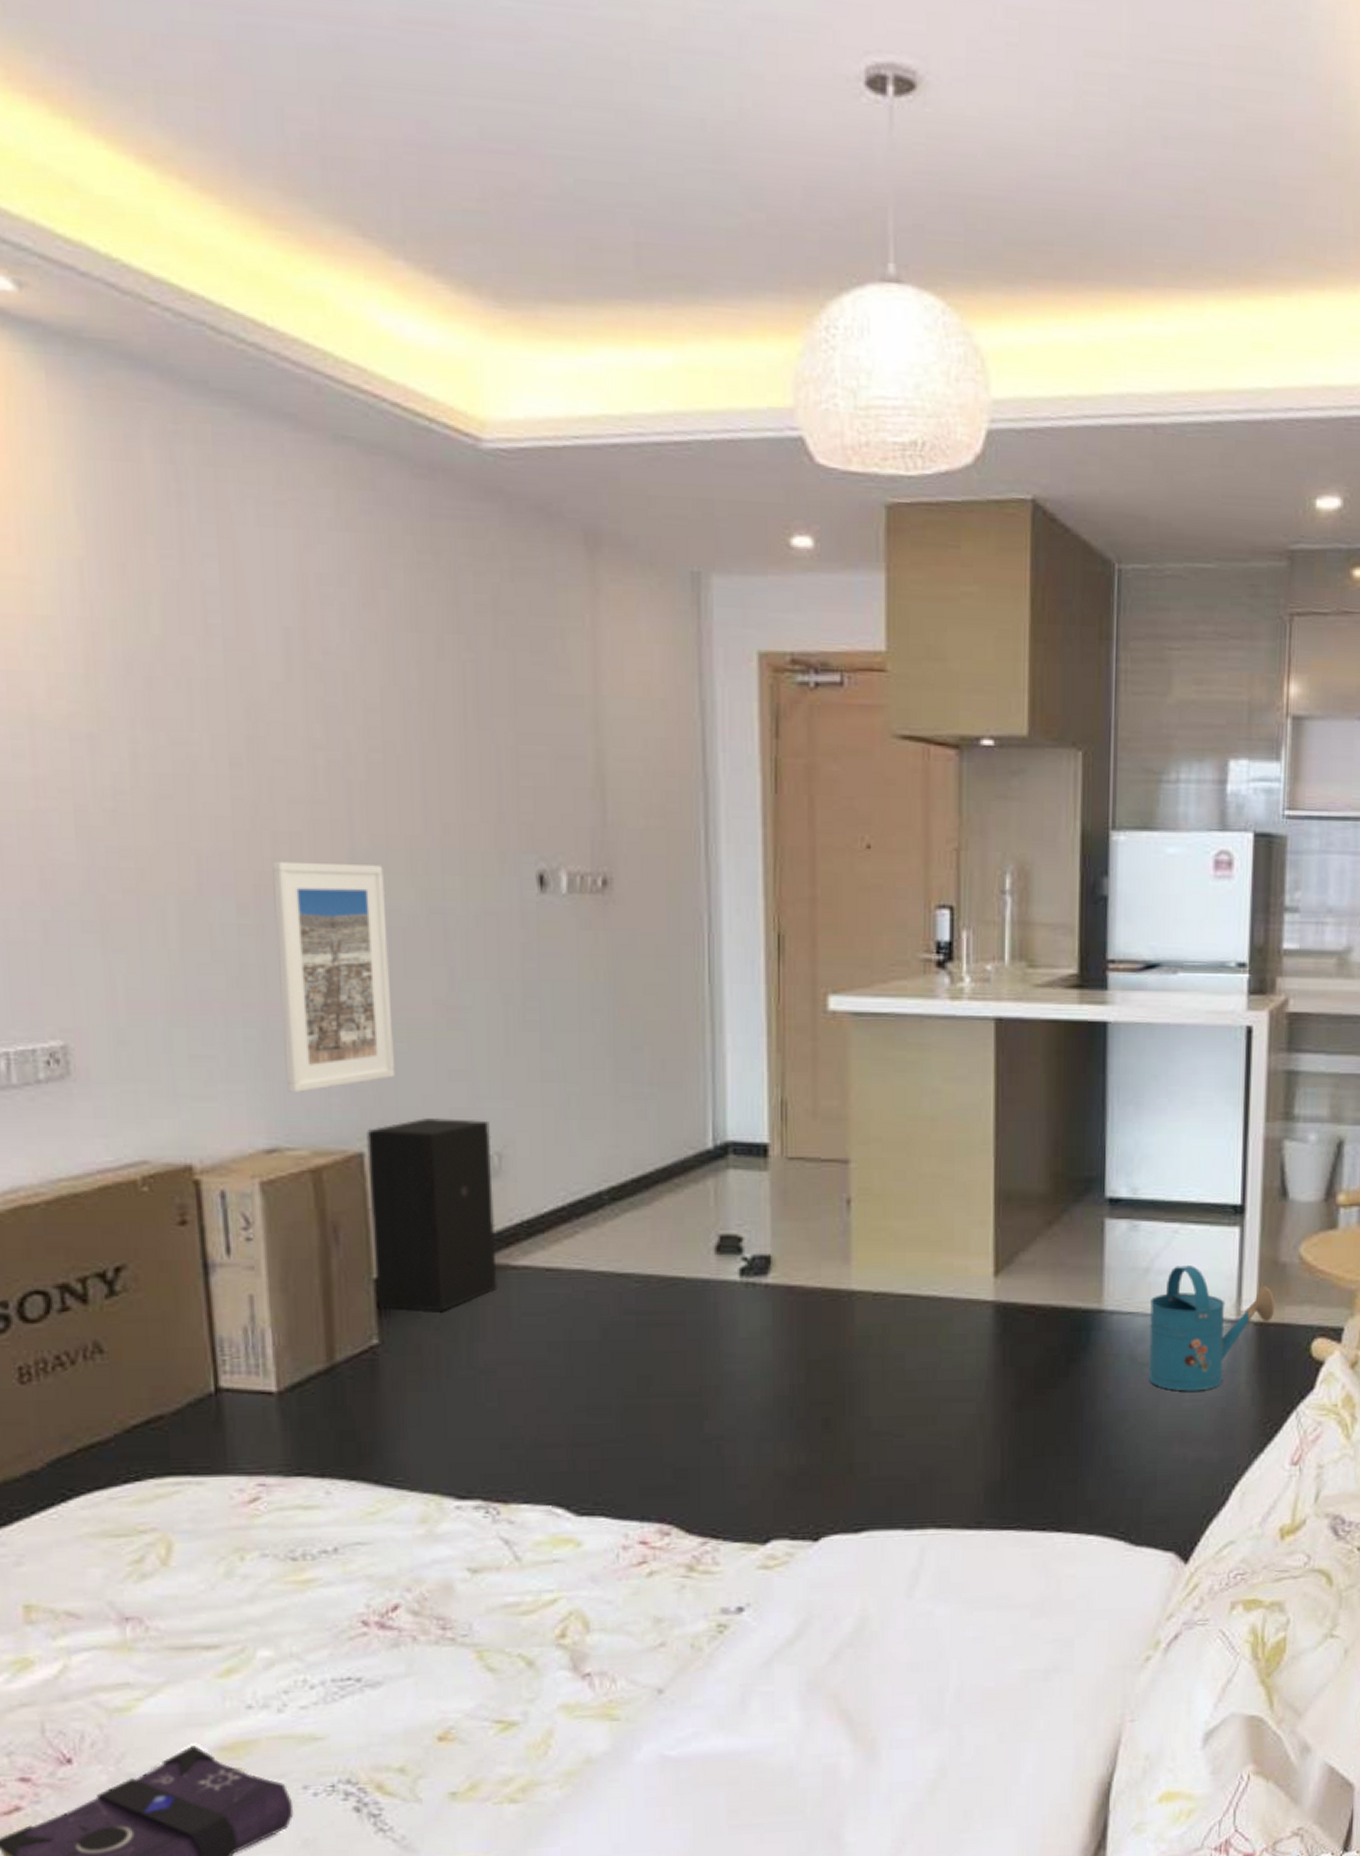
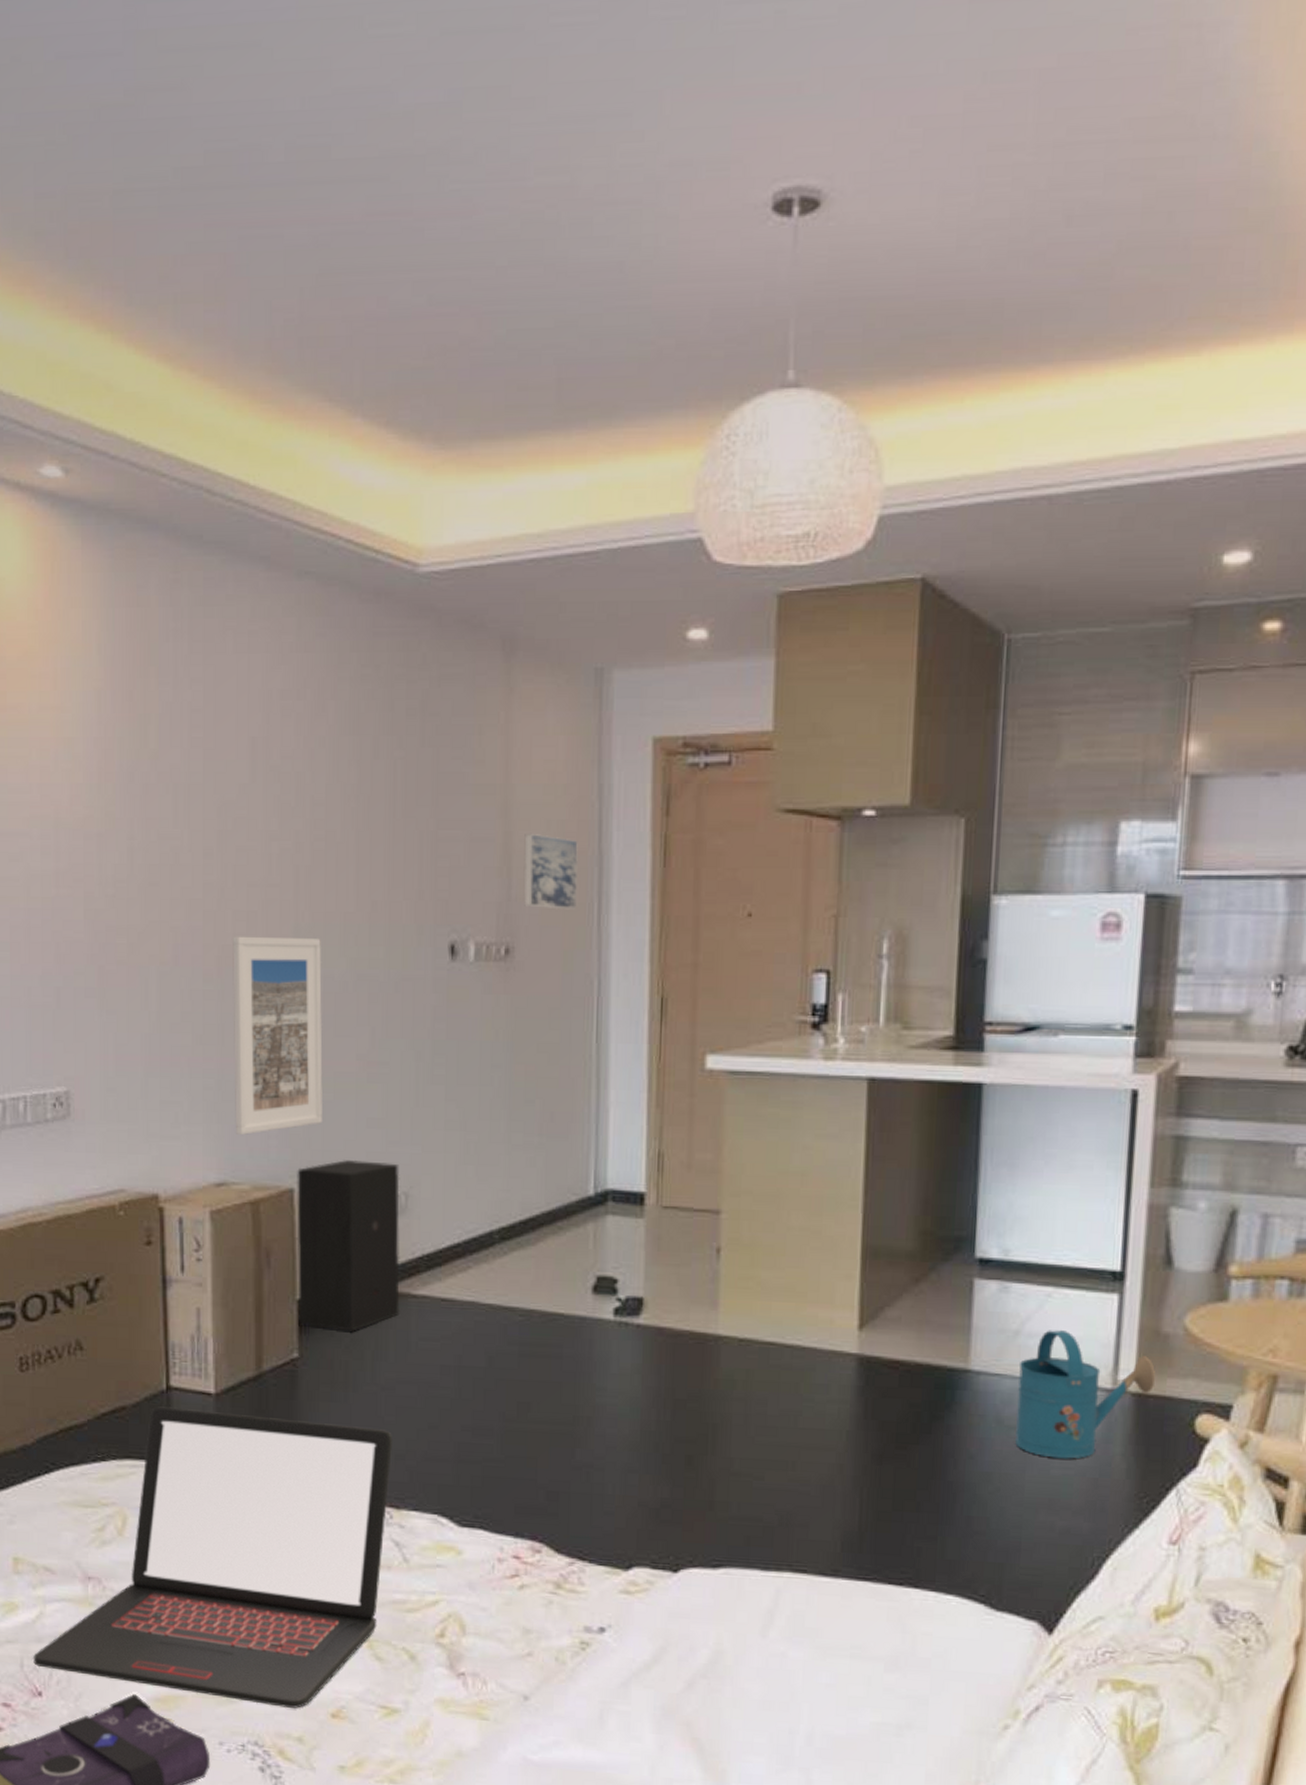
laptop: none [58,1412,496,1737] -> present [33,1406,392,1708]
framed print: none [619,752,682,838] -> present [523,834,579,910]

